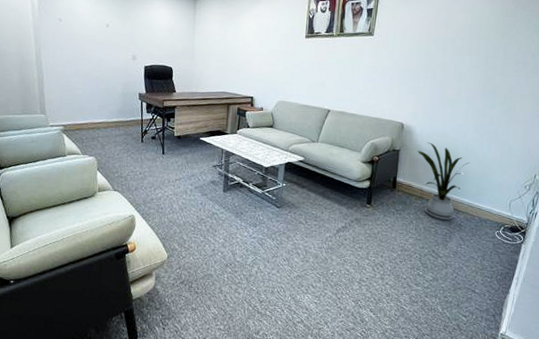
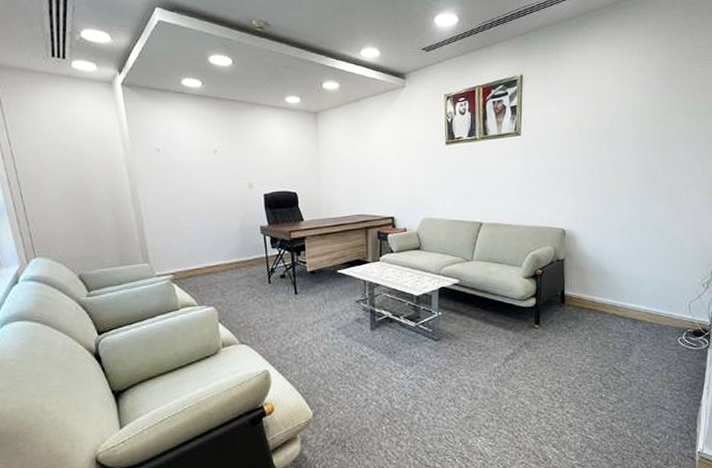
house plant: present [417,142,470,221] -> none [583,247,642,333]

